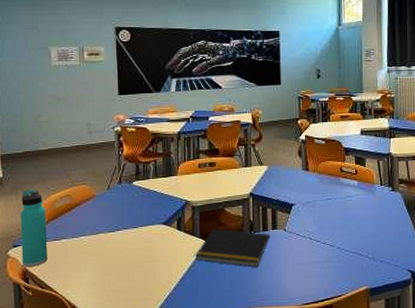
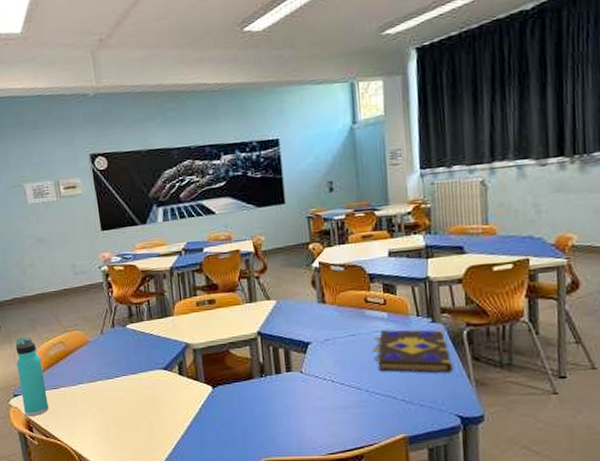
notepad: present [194,229,271,267] -> none [200,373,285,414]
book: none [345,196,408,234] -> present [373,329,454,373]

